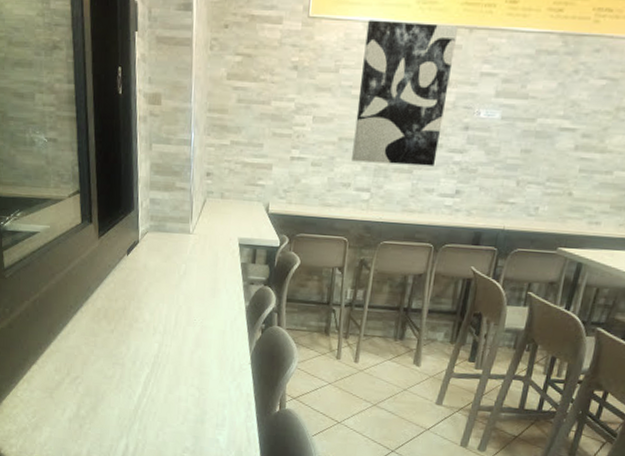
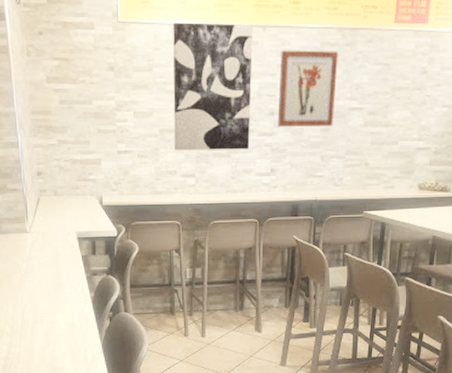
wall art: none [471,56,556,147] -> present [277,50,338,127]

